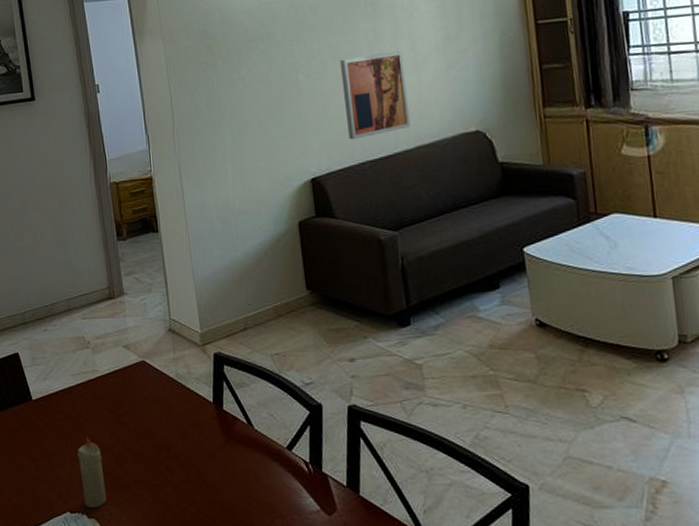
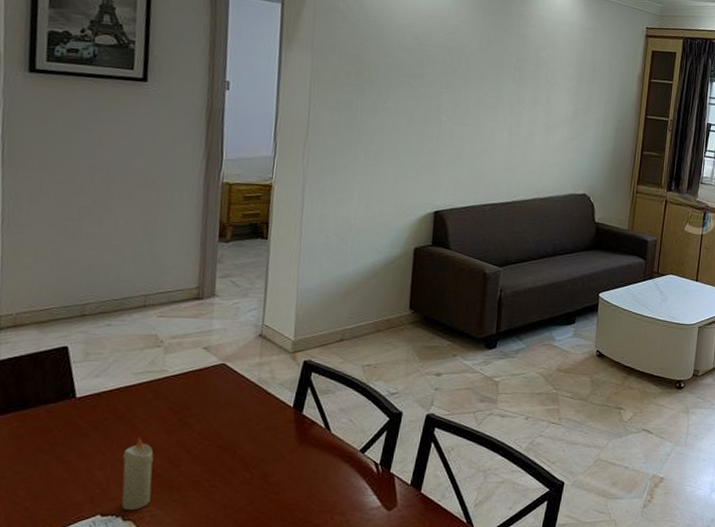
wall art: present [339,51,411,140] -> none [476,111,537,184]

